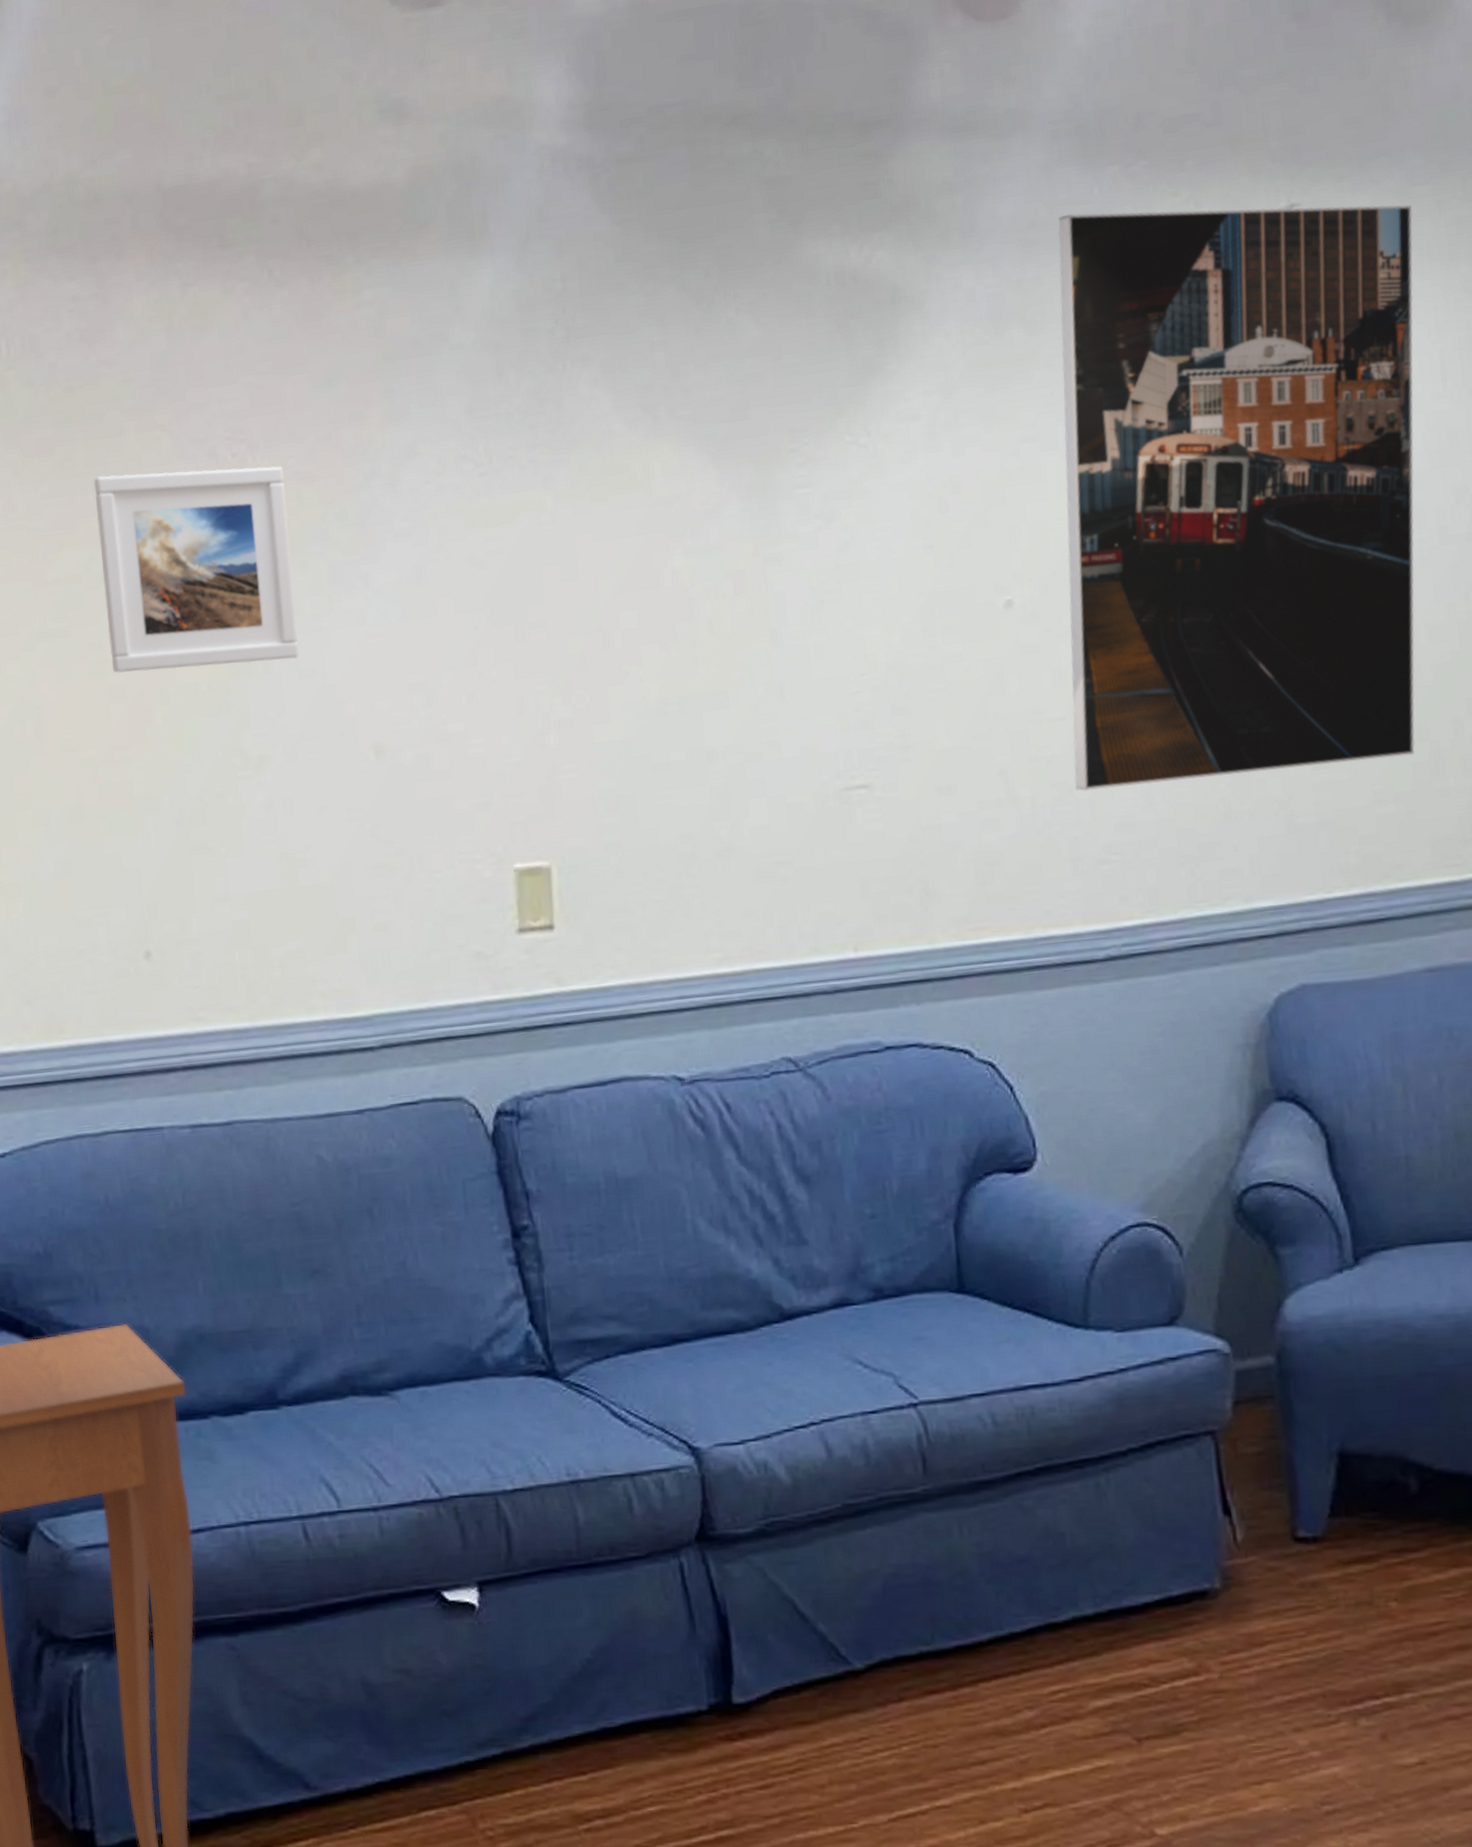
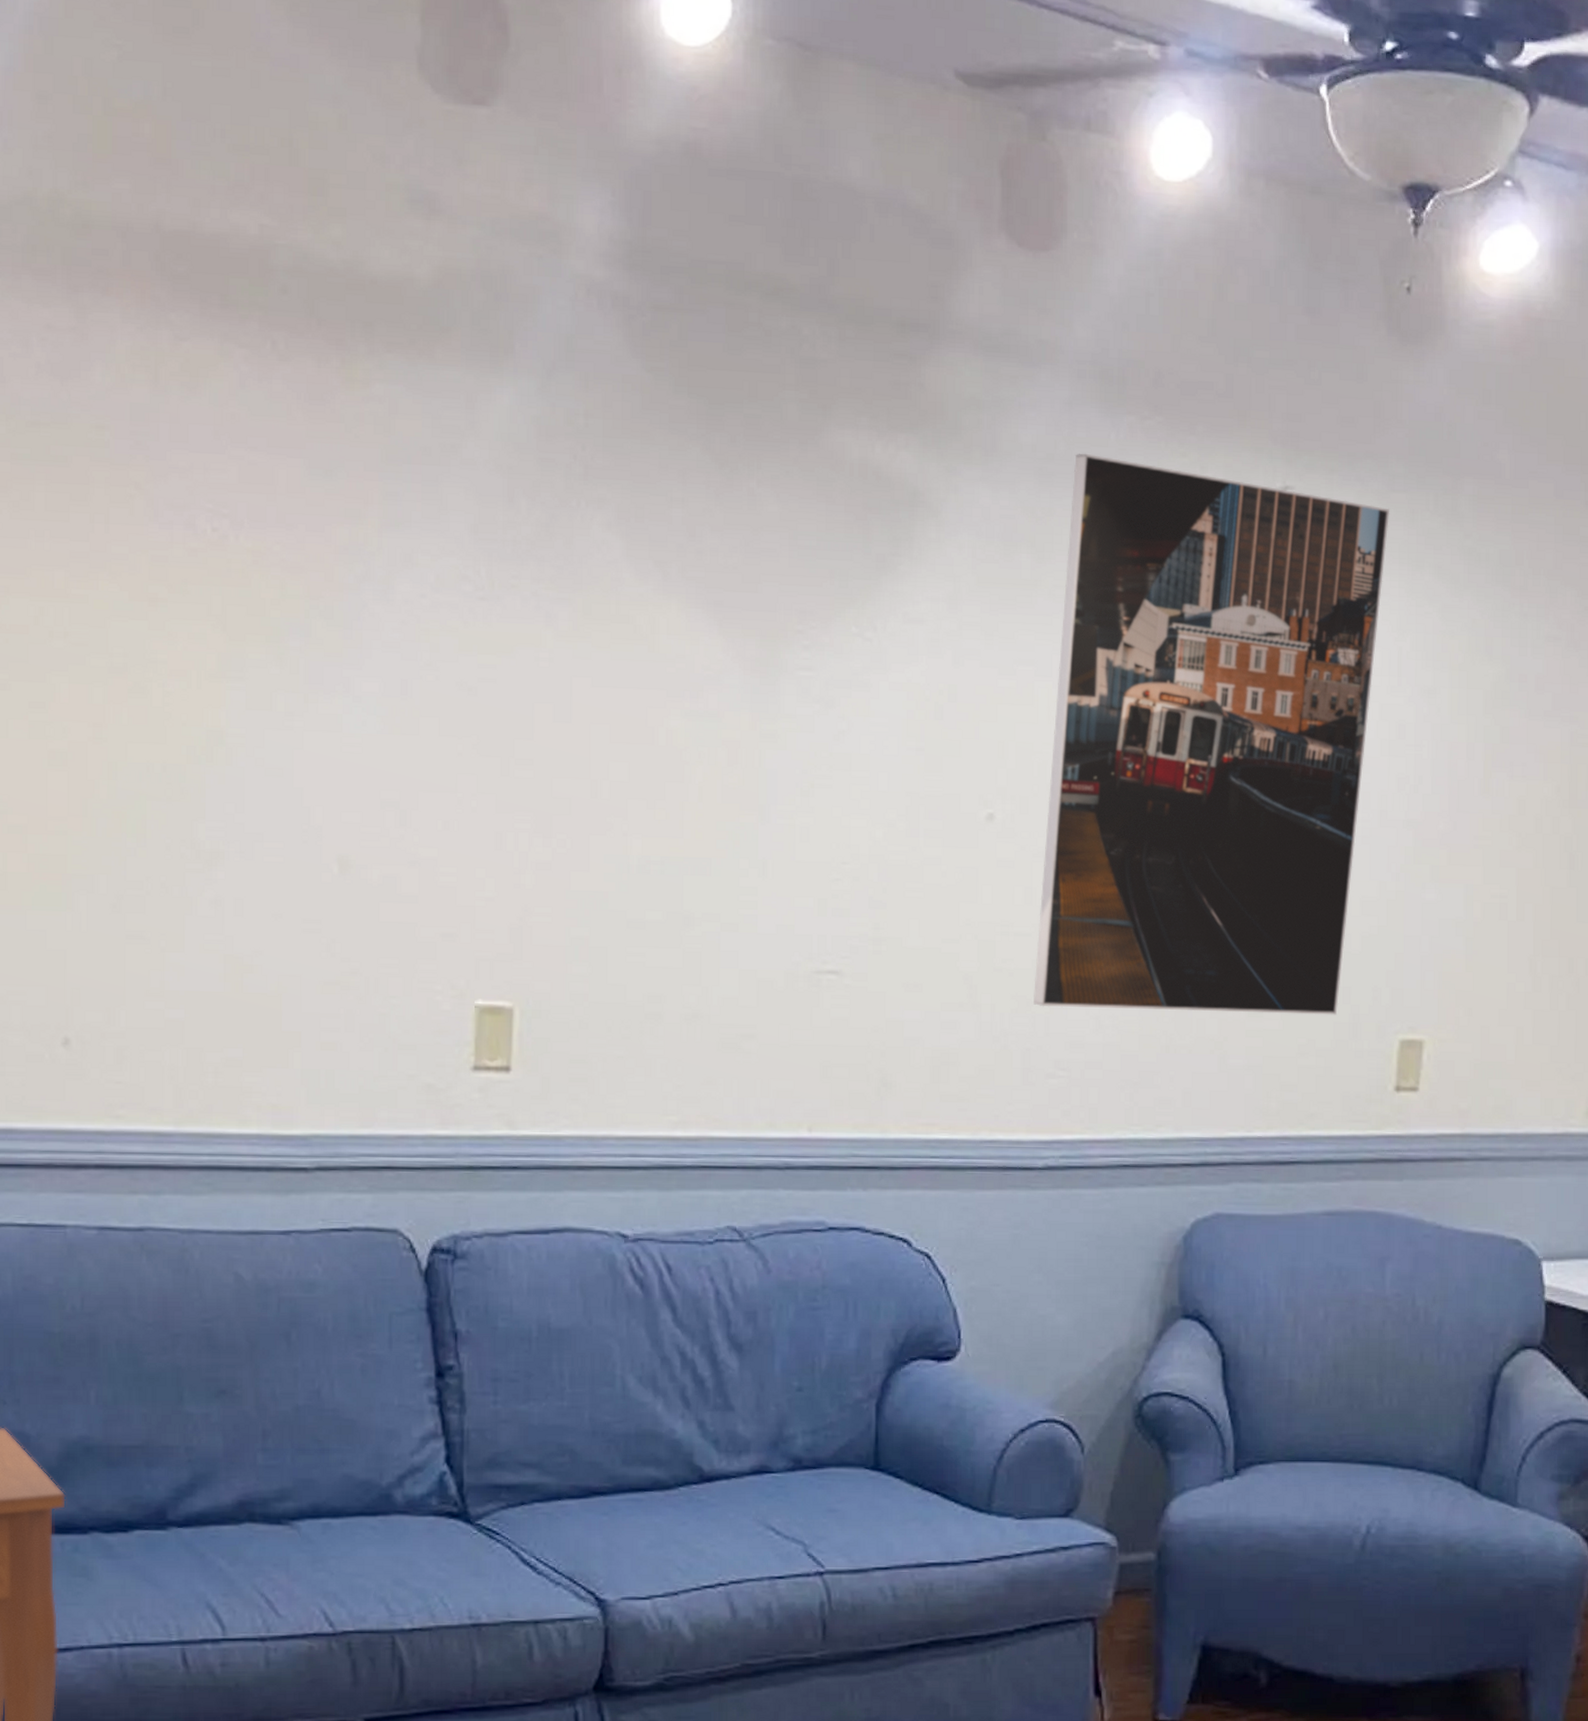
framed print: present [93,466,299,673] -> none [52,524,268,754]

